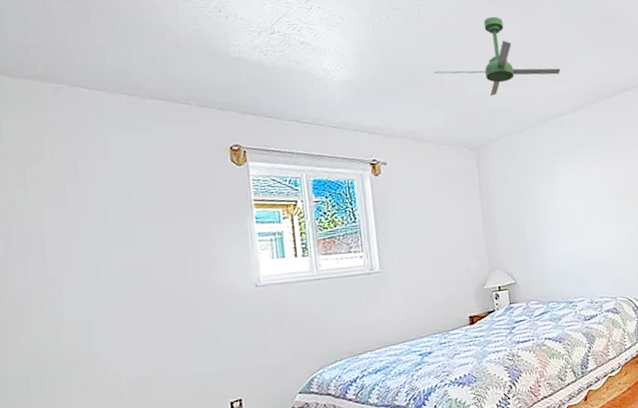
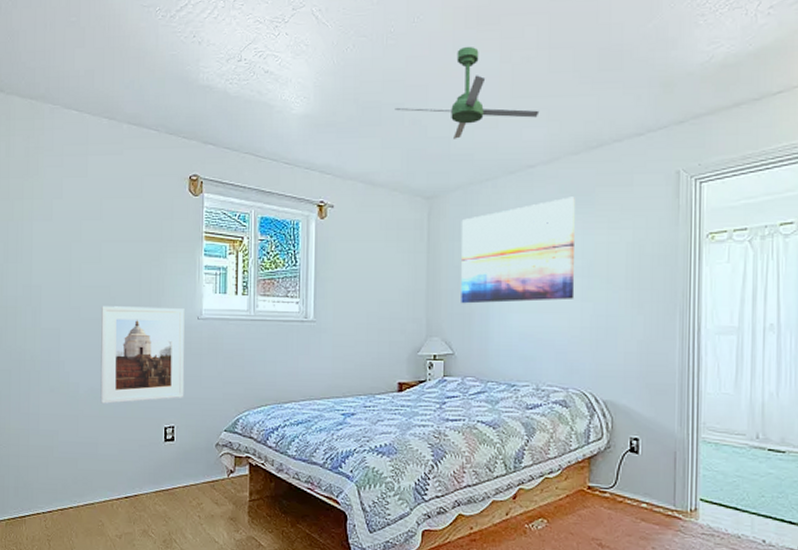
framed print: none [140,278,250,391] -> present [100,306,185,404]
wall art: none [507,137,611,238] -> present [461,196,575,304]

